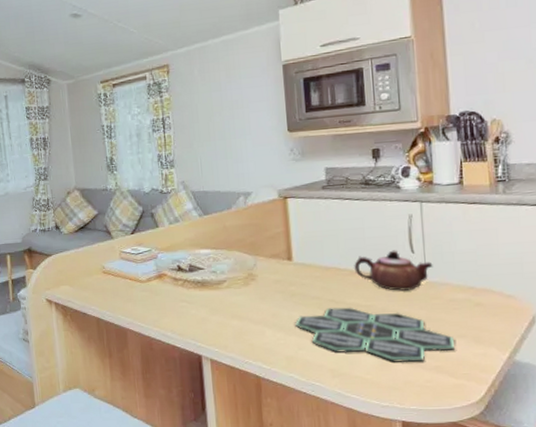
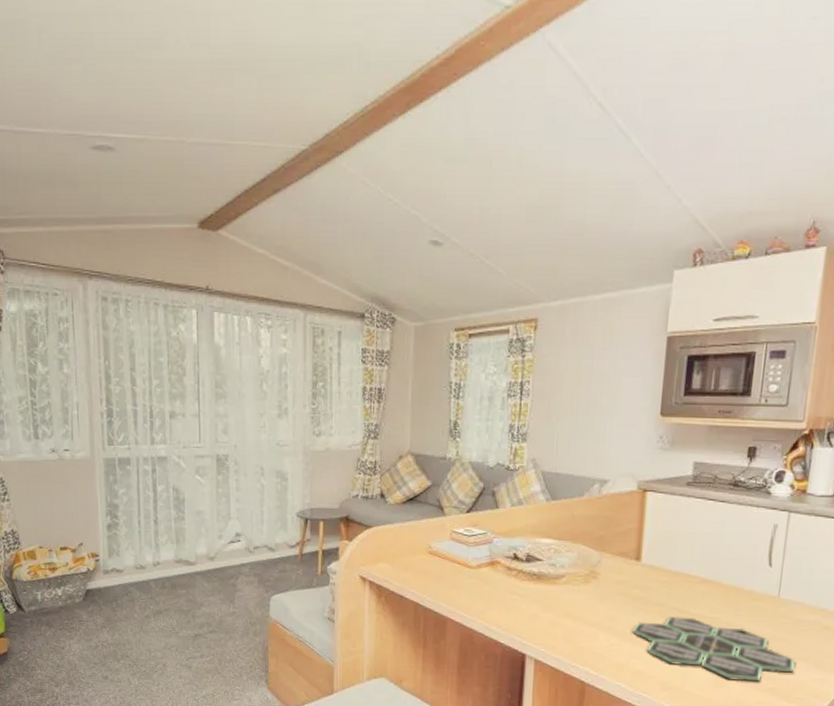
teapot: present [354,250,433,291] -> none [705,561,789,606]

